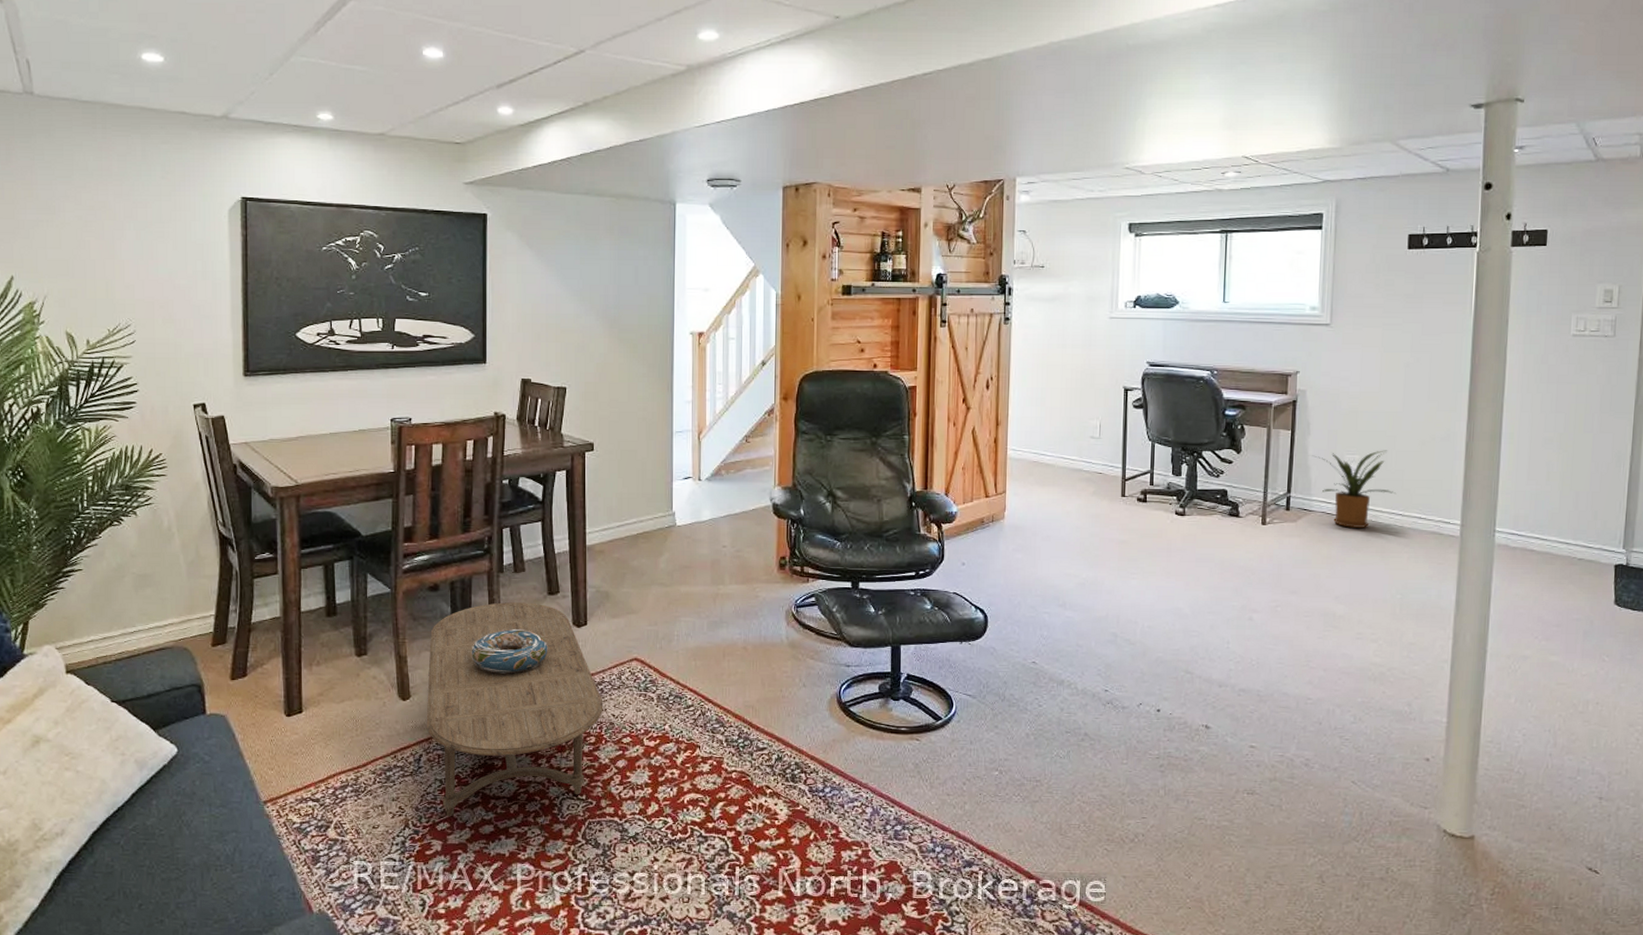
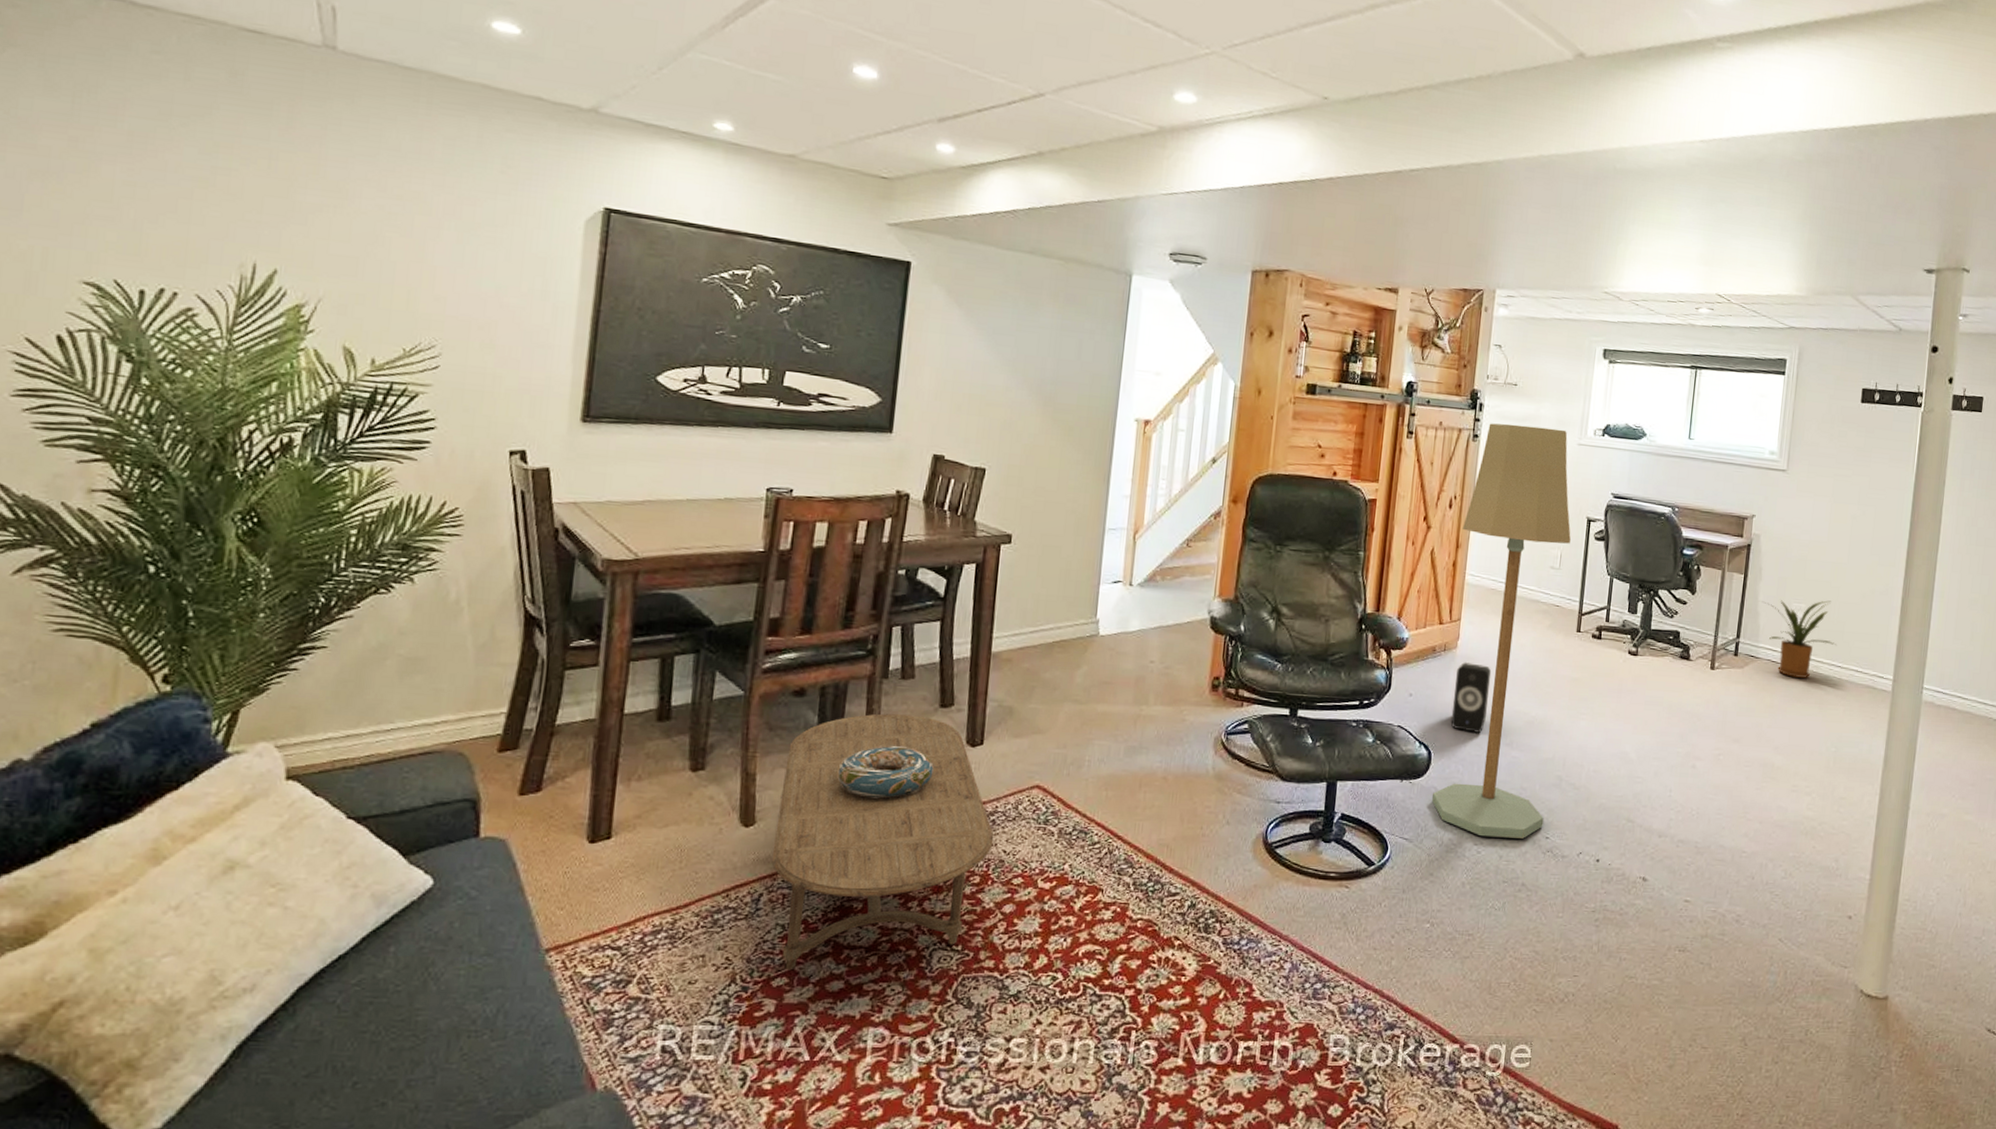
floor lamp: none [992,304,1109,692] -> present [1432,423,1571,839]
speaker: none [1003,530,1040,596] -> present [1450,661,1492,733]

